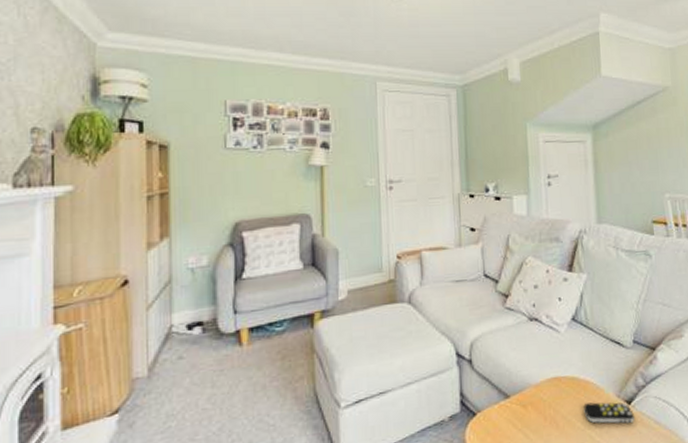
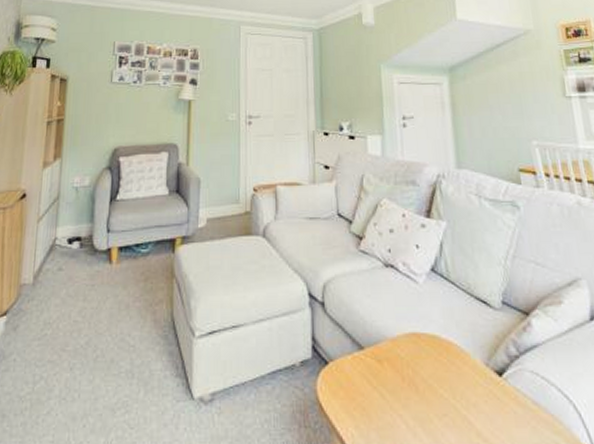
remote control: present [583,402,634,424] -> none [446,368,507,398]

